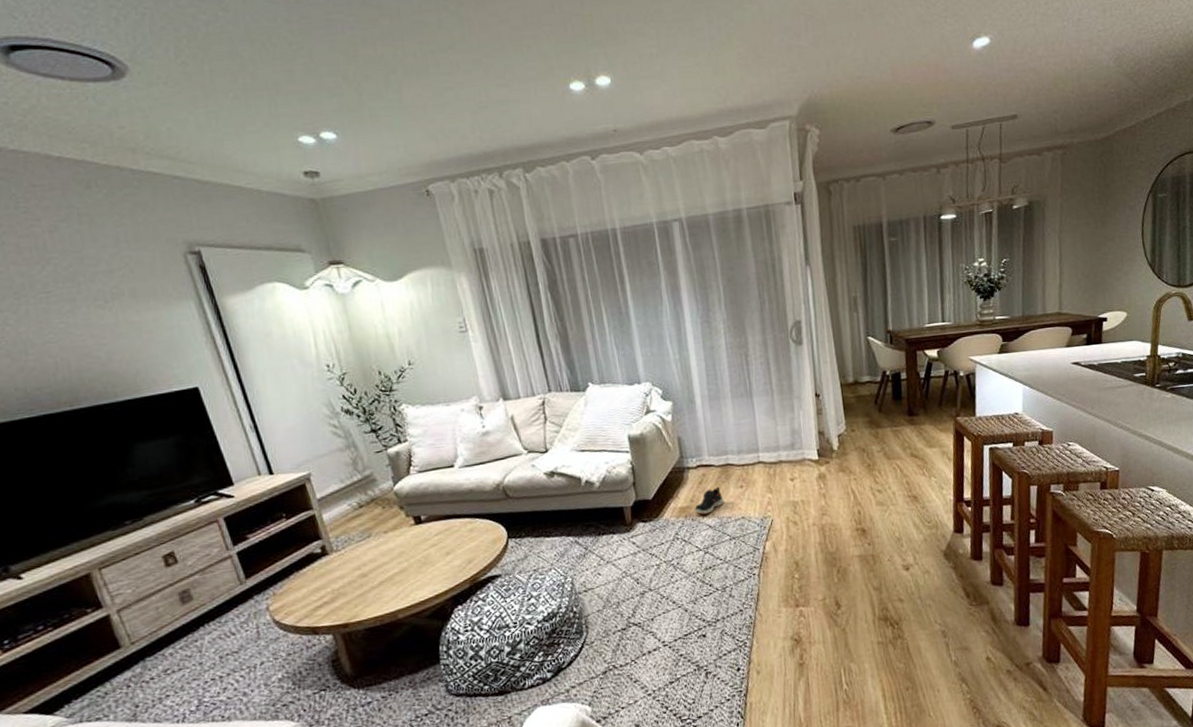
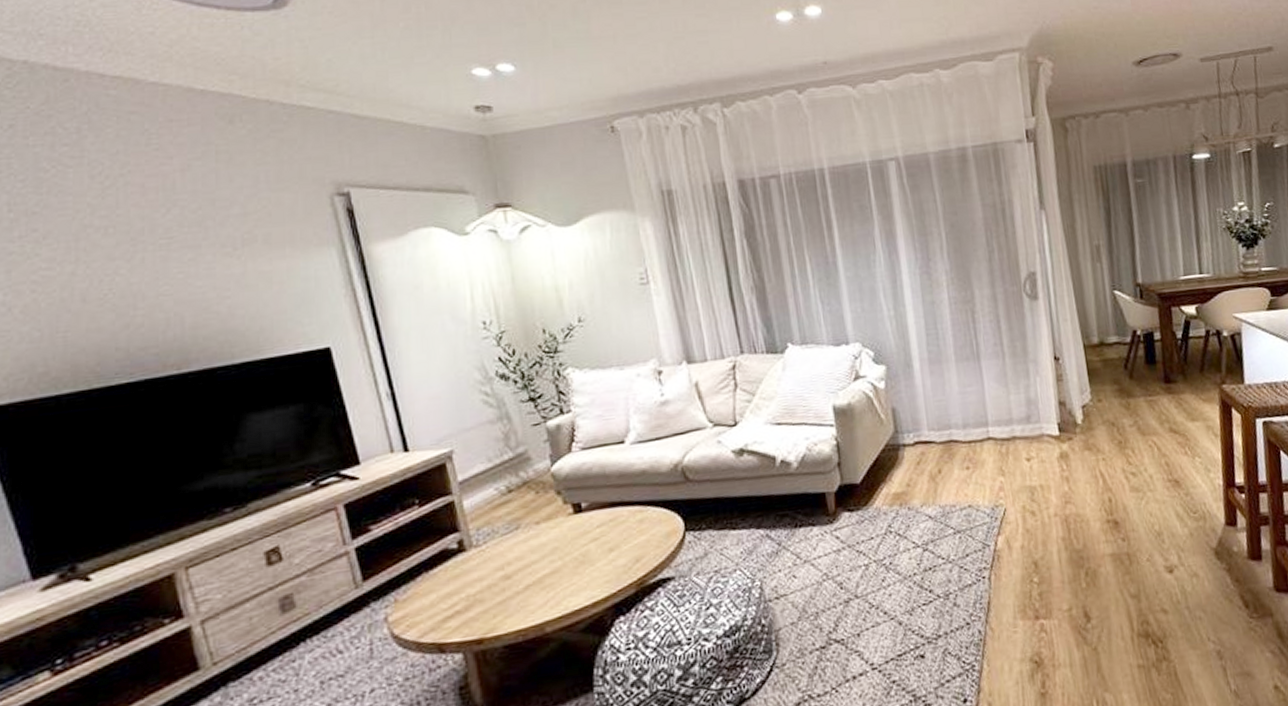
shoe: present [694,487,724,515] -> none [911,469,947,502]

